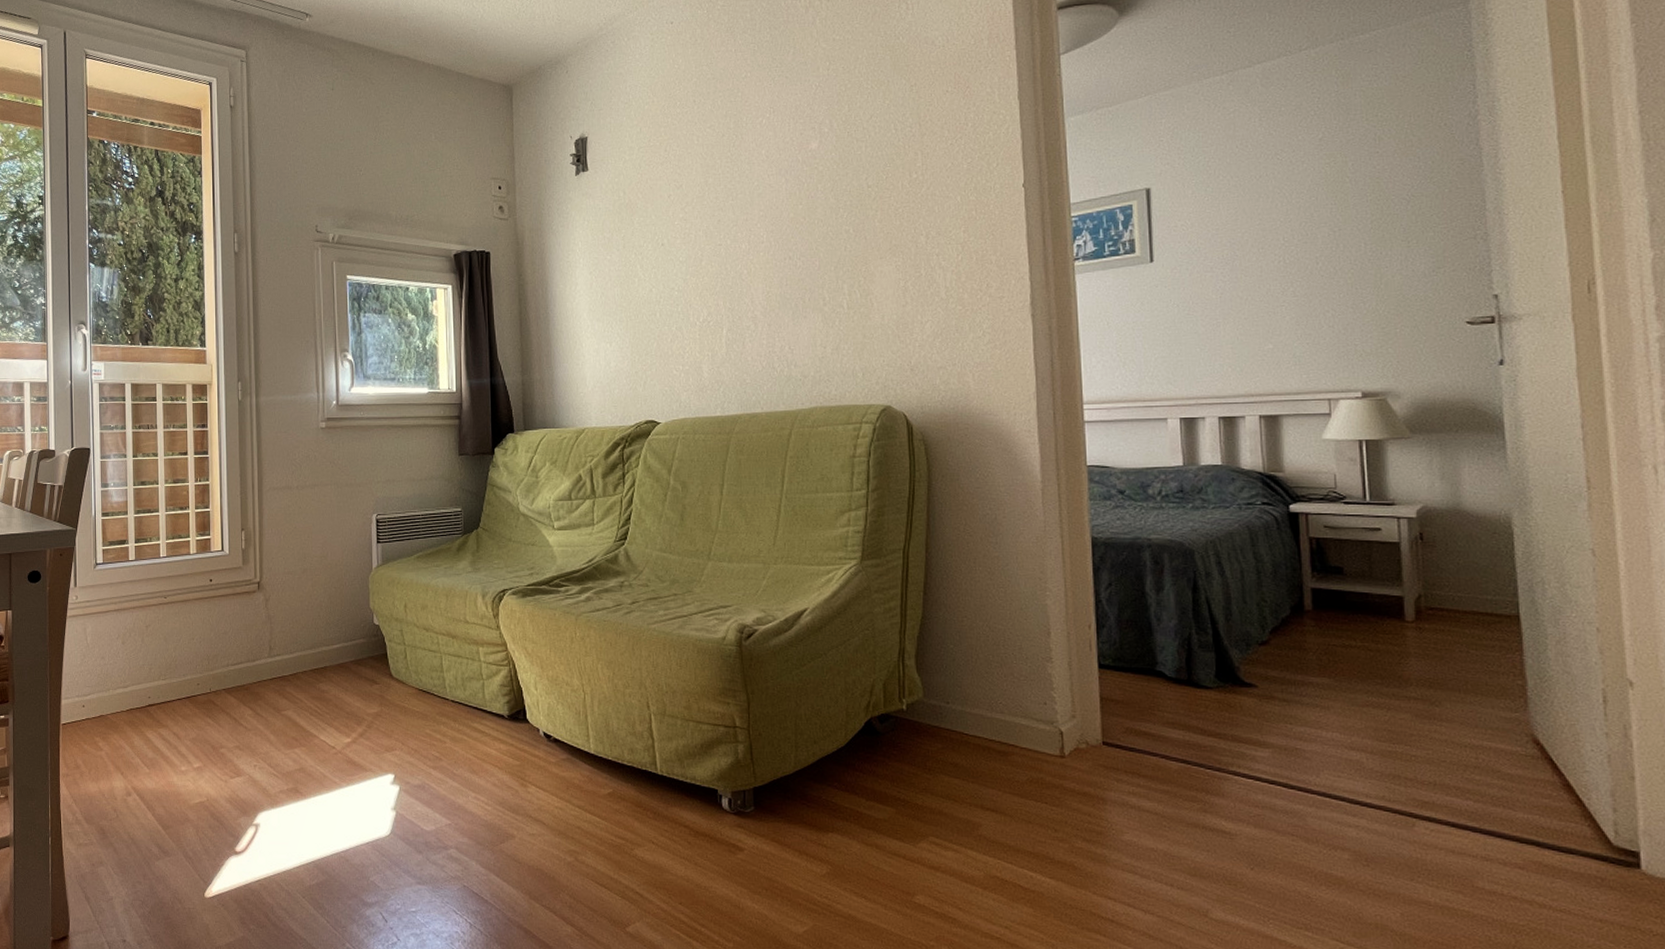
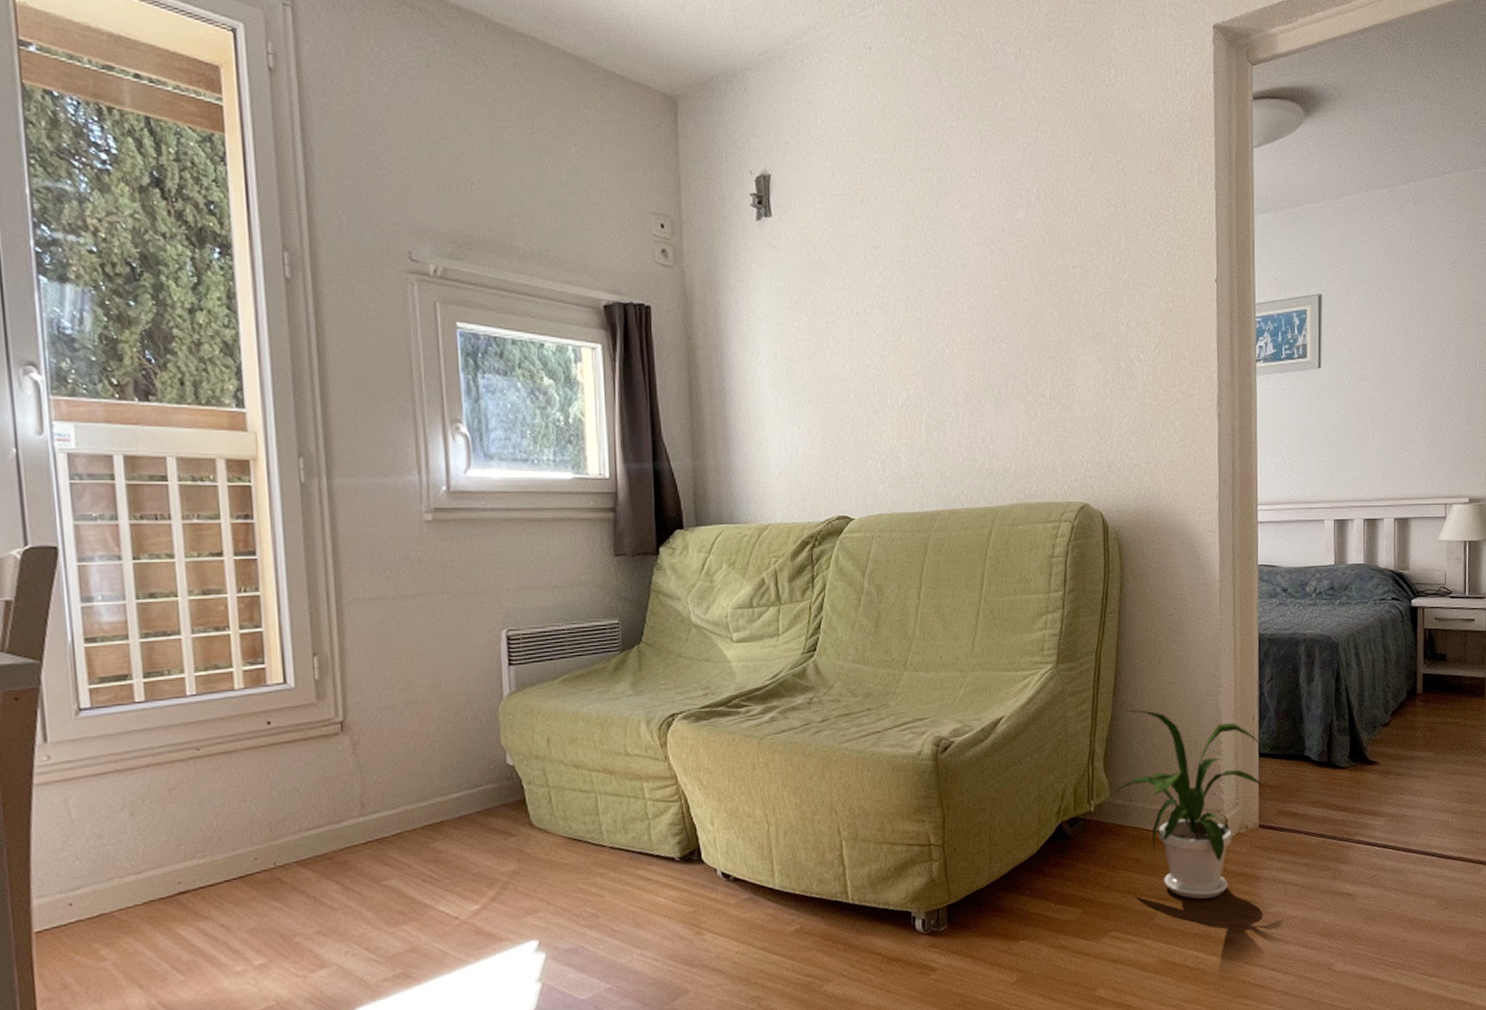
house plant: none [919,610,1110,815] -> present [1106,710,1268,899]

